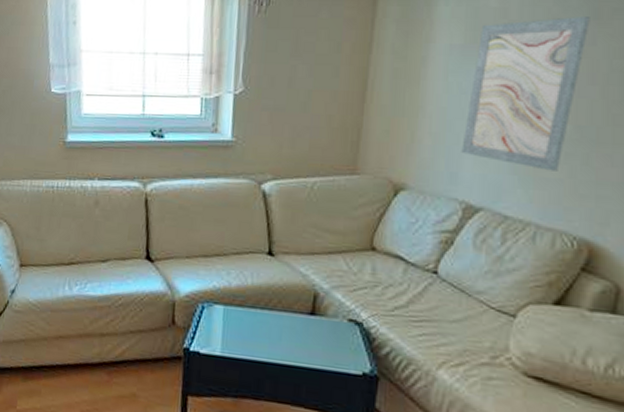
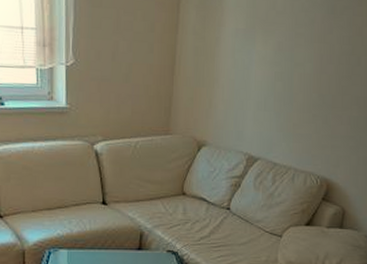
wall art: present [461,15,590,171] -> none [245,10,329,129]

